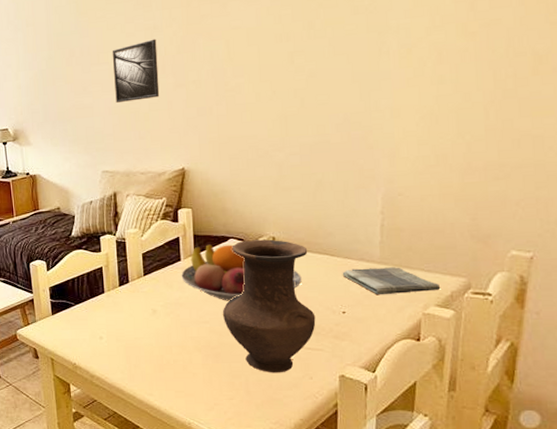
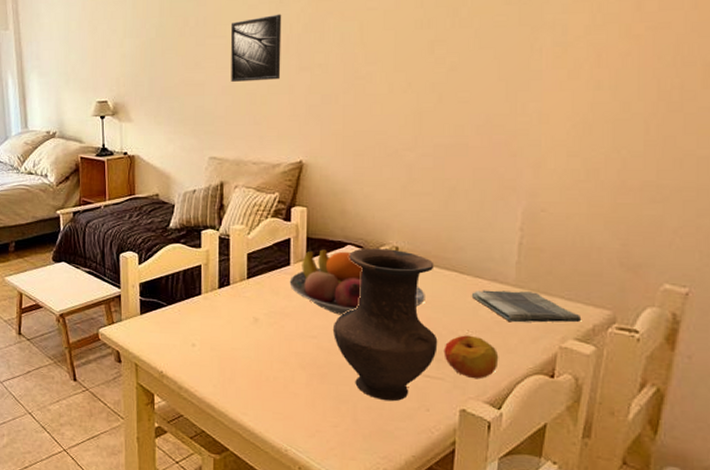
apple: none [321,310,371,348] -> present [444,335,499,379]

